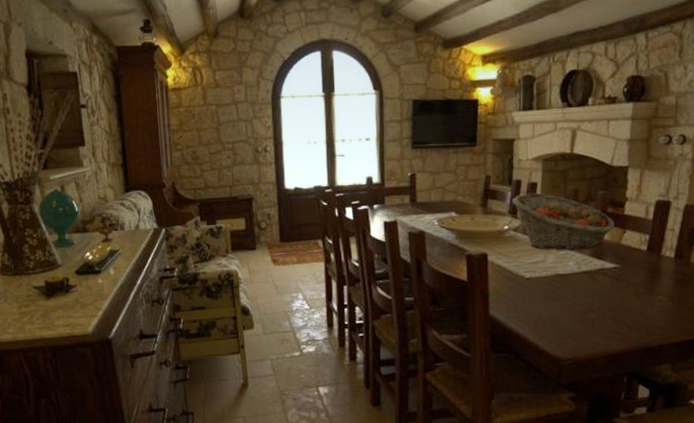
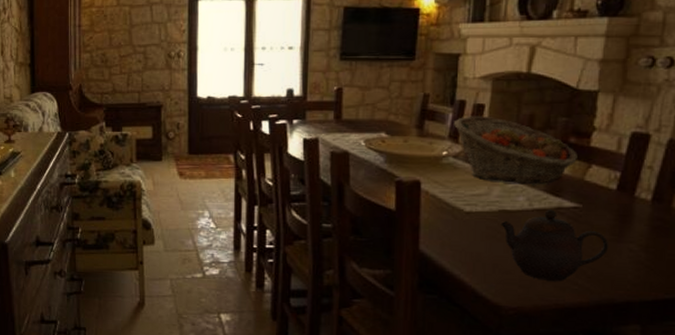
teapot: none [556,271,644,332] -> present [500,210,610,281]

